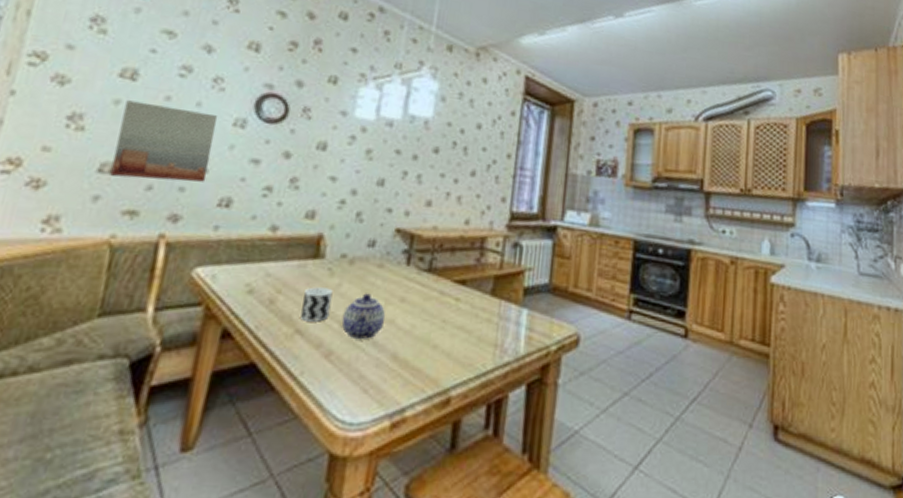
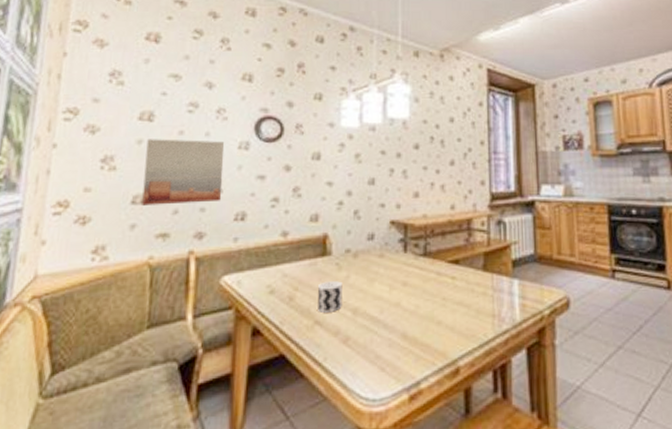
teapot: present [341,293,386,339] -> none [353,281,392,323]

